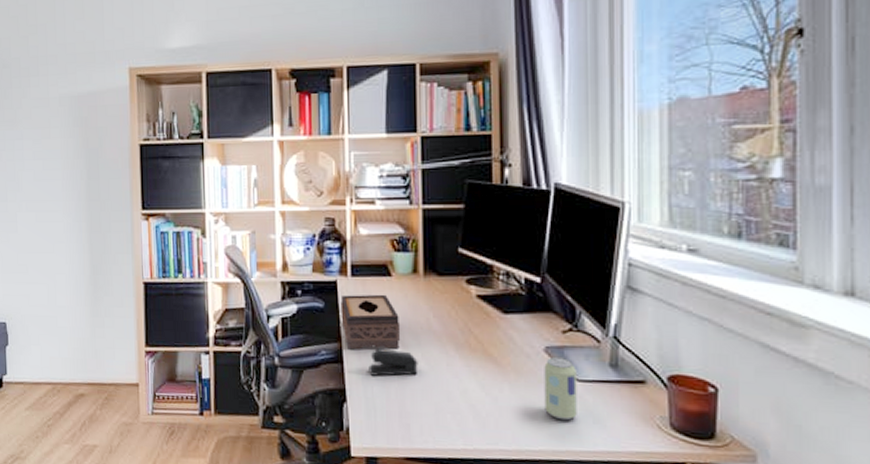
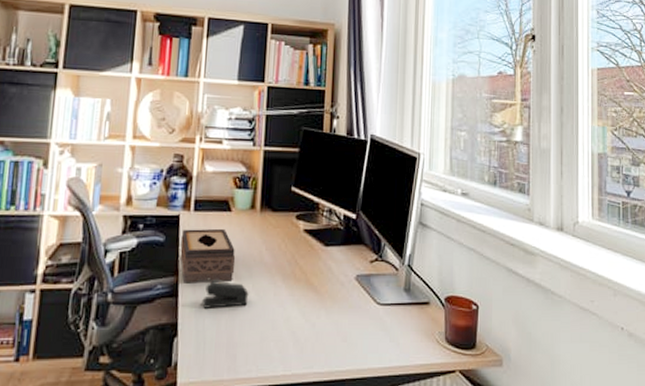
beverage can: present [544,357,577,421] -> none [353,285,379,341]

